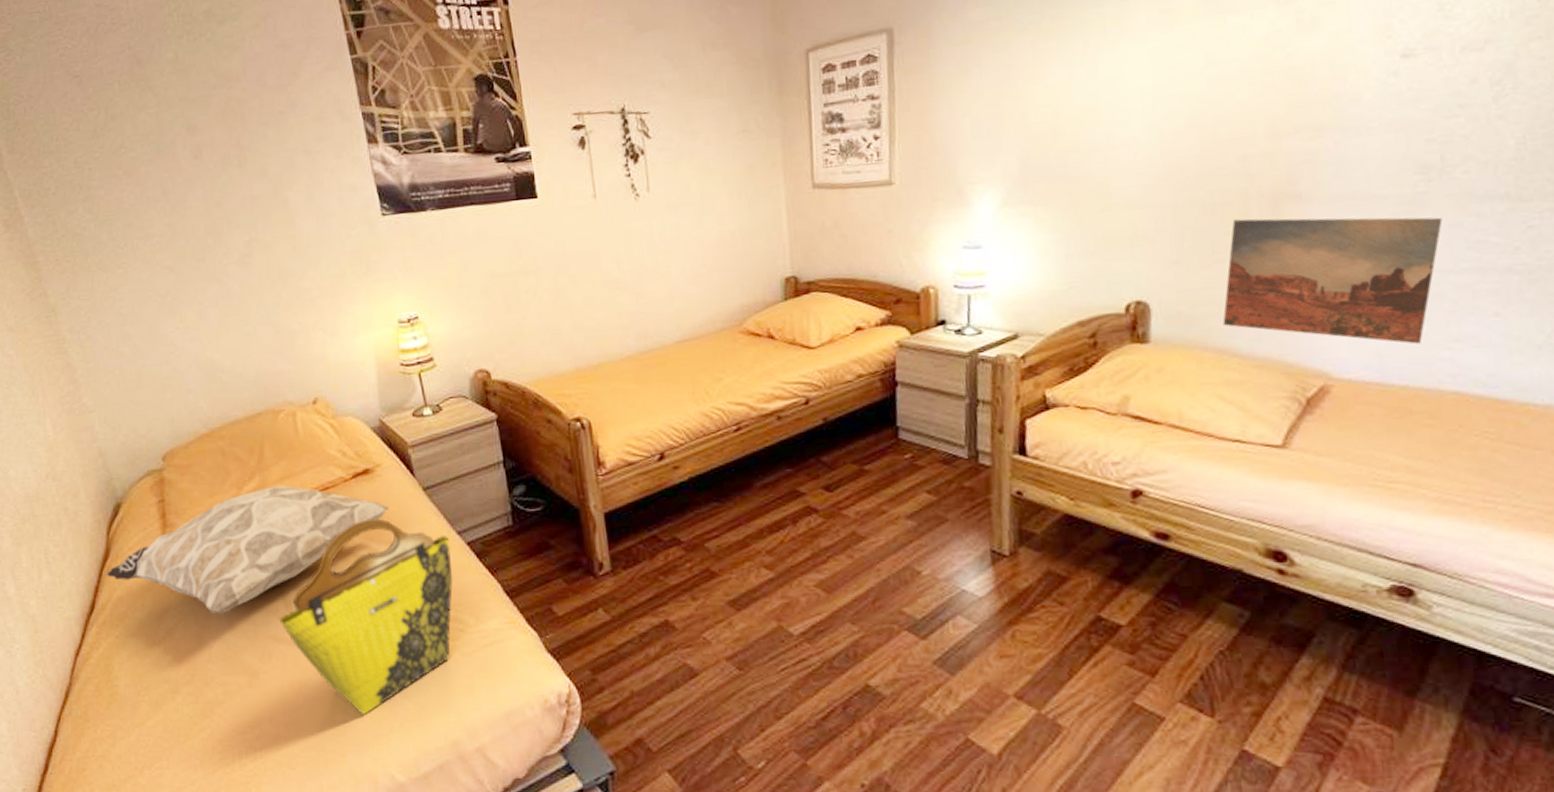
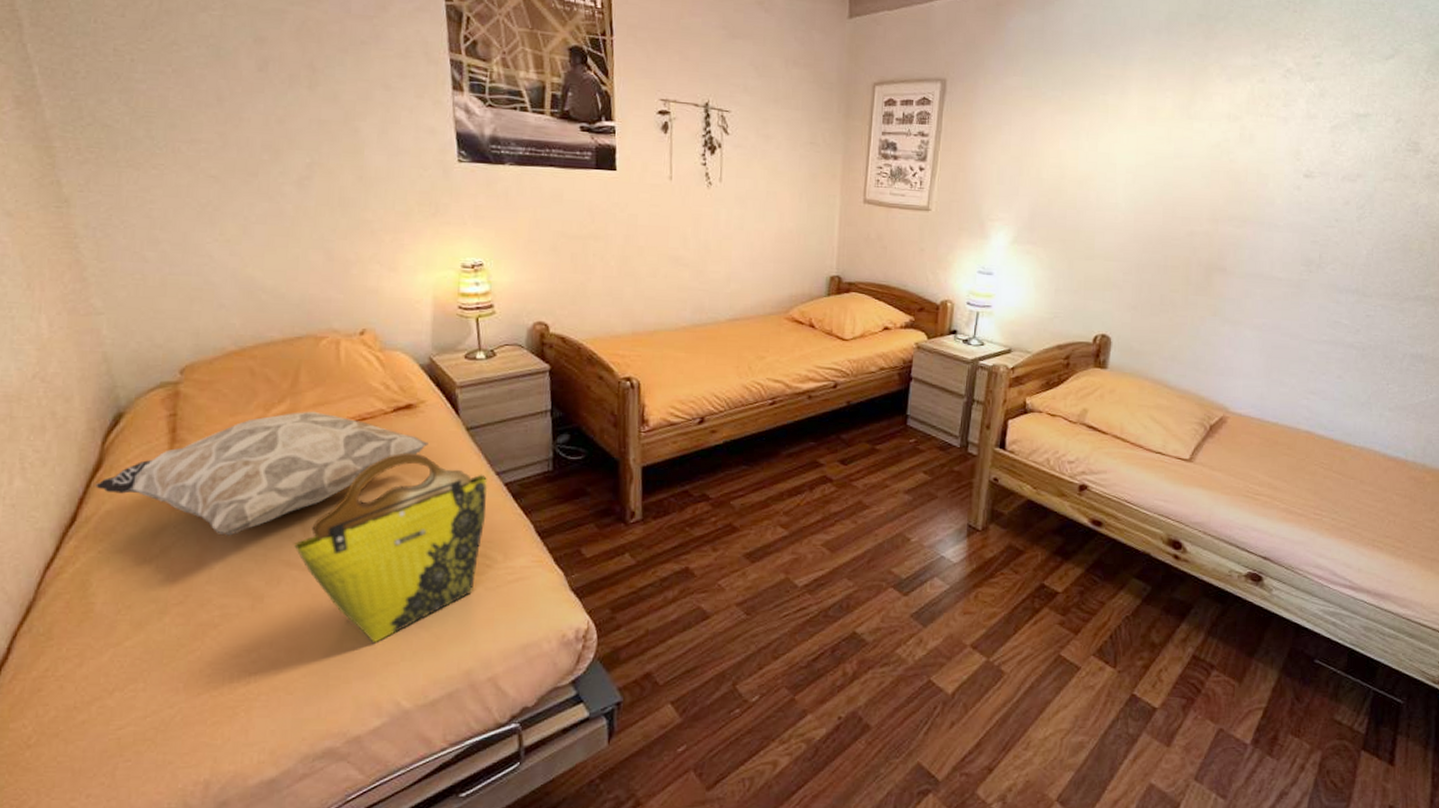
wall art: present [1222,217,1443,345] -> none [1161,280,1315,393]

